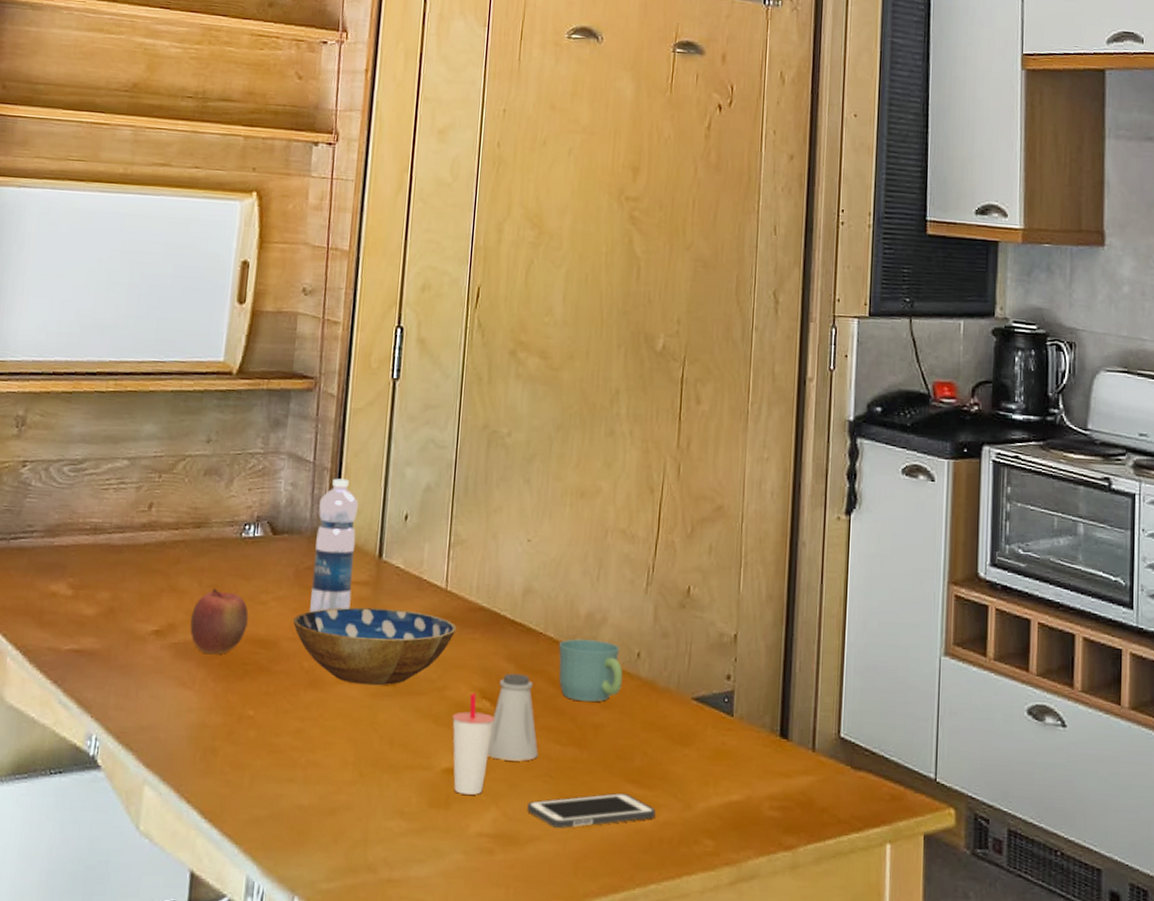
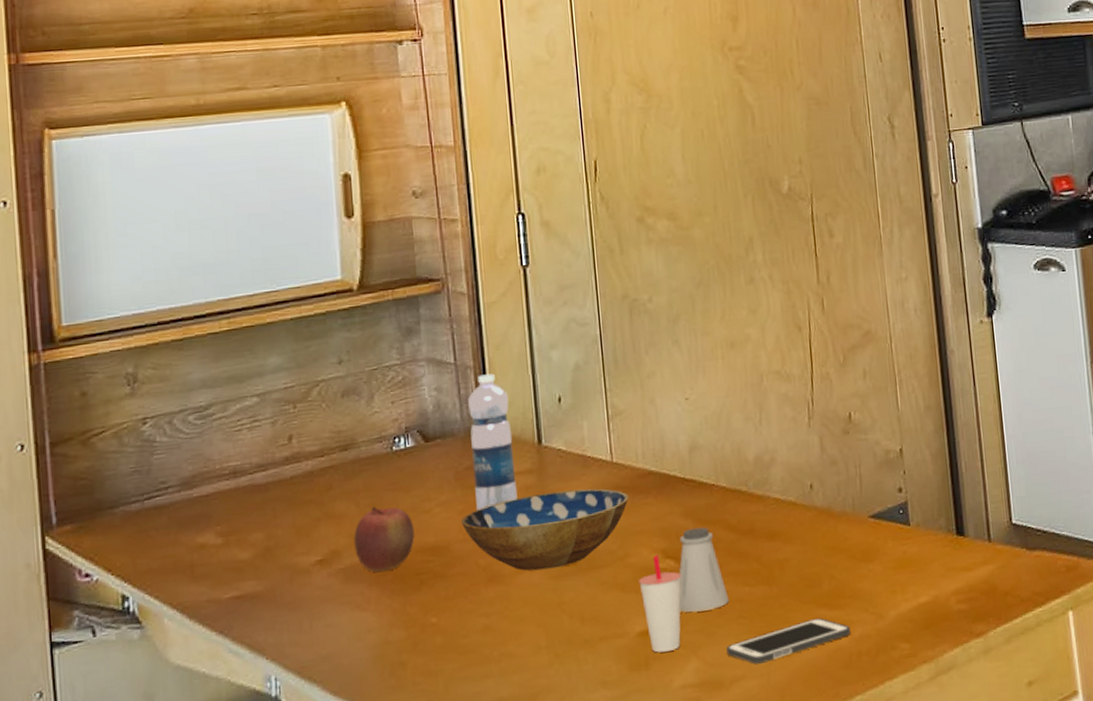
mug: present [559,639,623,702] -> none [733,480,800,542]

